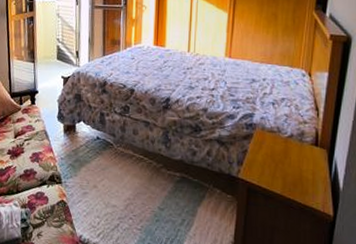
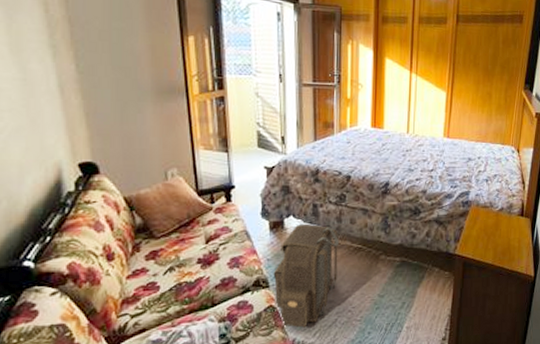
backpack: none [65,129,123,227] -> present [273,223,340,328]

